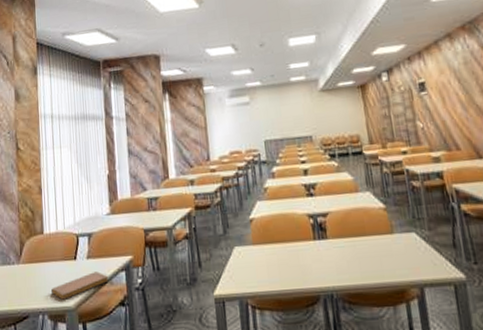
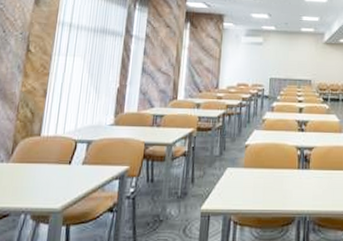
notebook: present [51,271,109,300] -> none [39,178,102,202]

